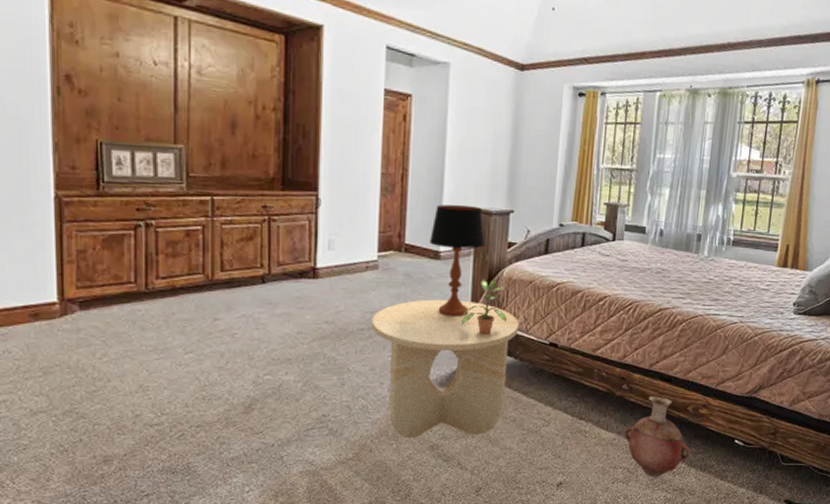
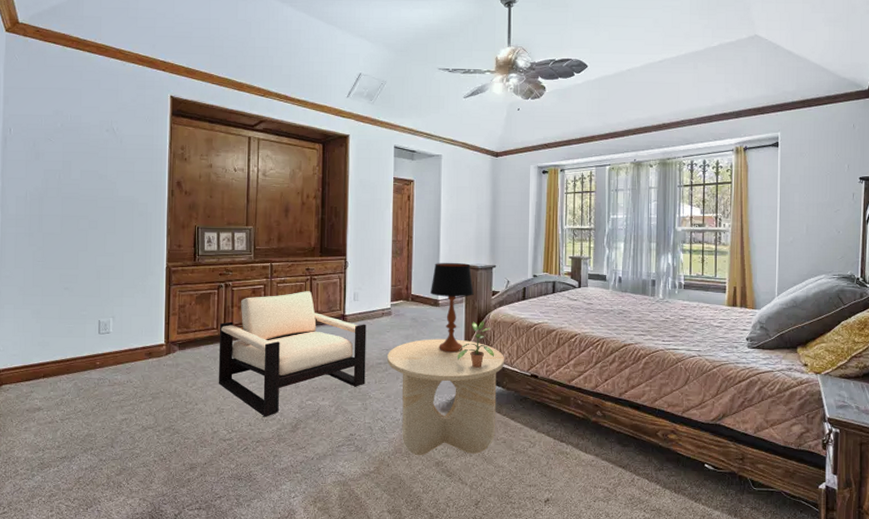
armchair: none [138,235,345,396] -> present [218,291,367,417]
vase: present [624,396,690,478] -> none [602,422,663,498]

